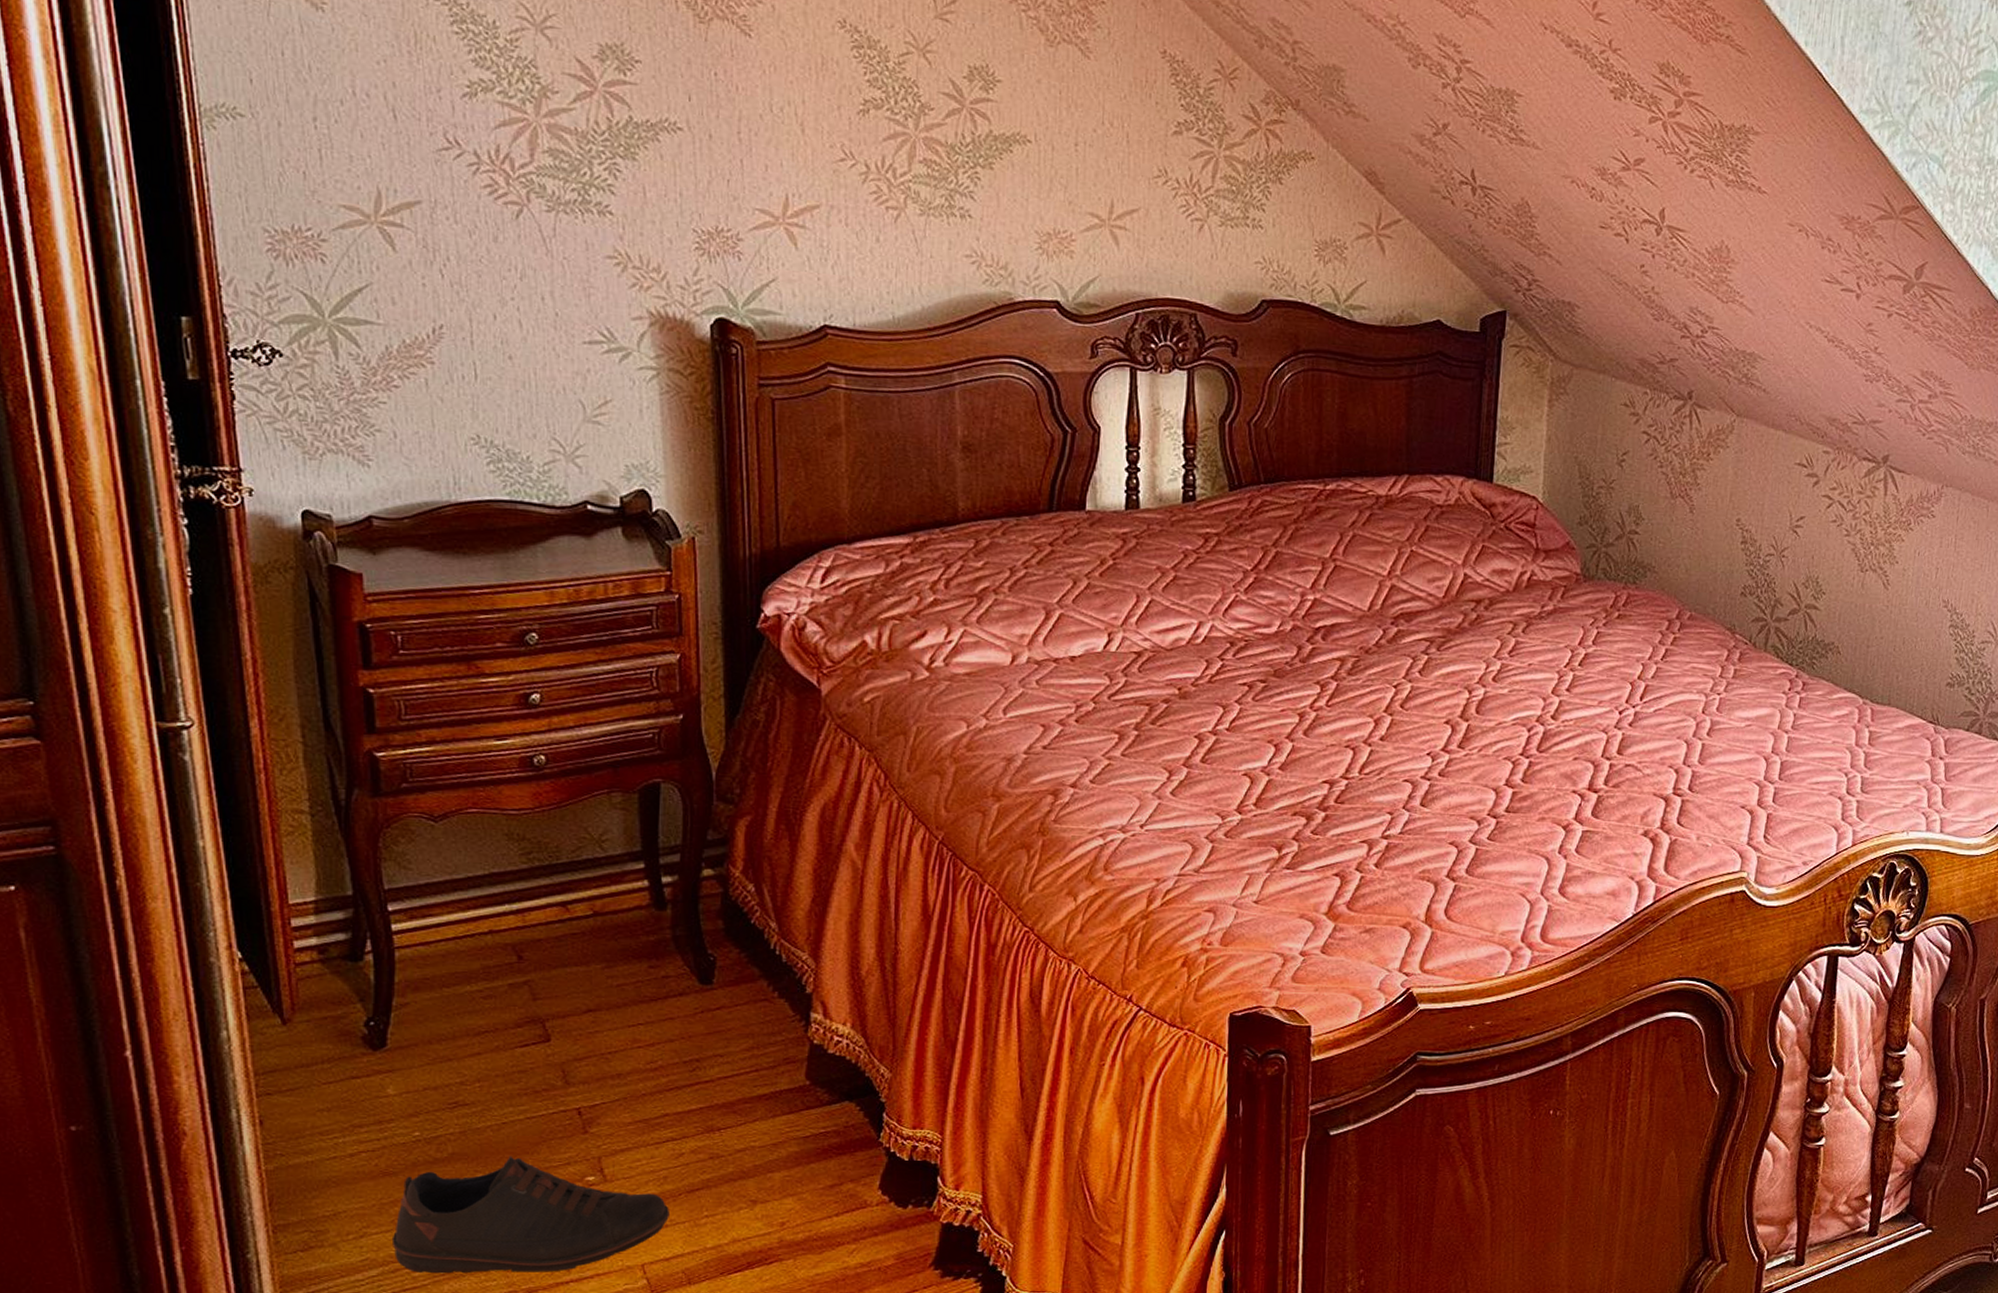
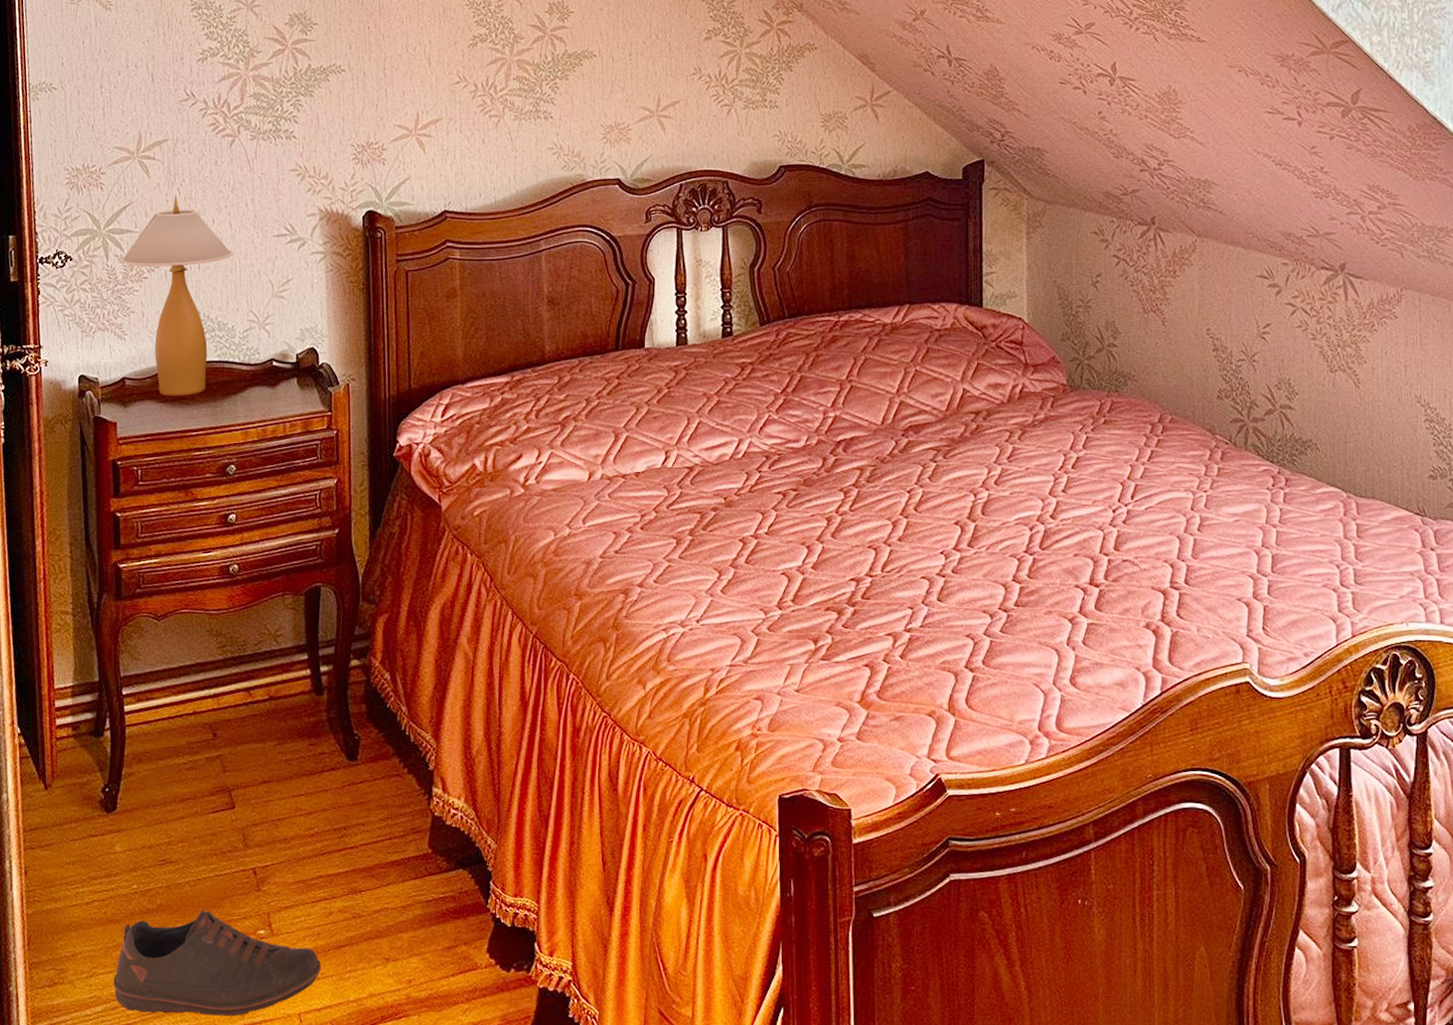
table lamp: none [357,277,526,544] -> present [121,194,233,396]

